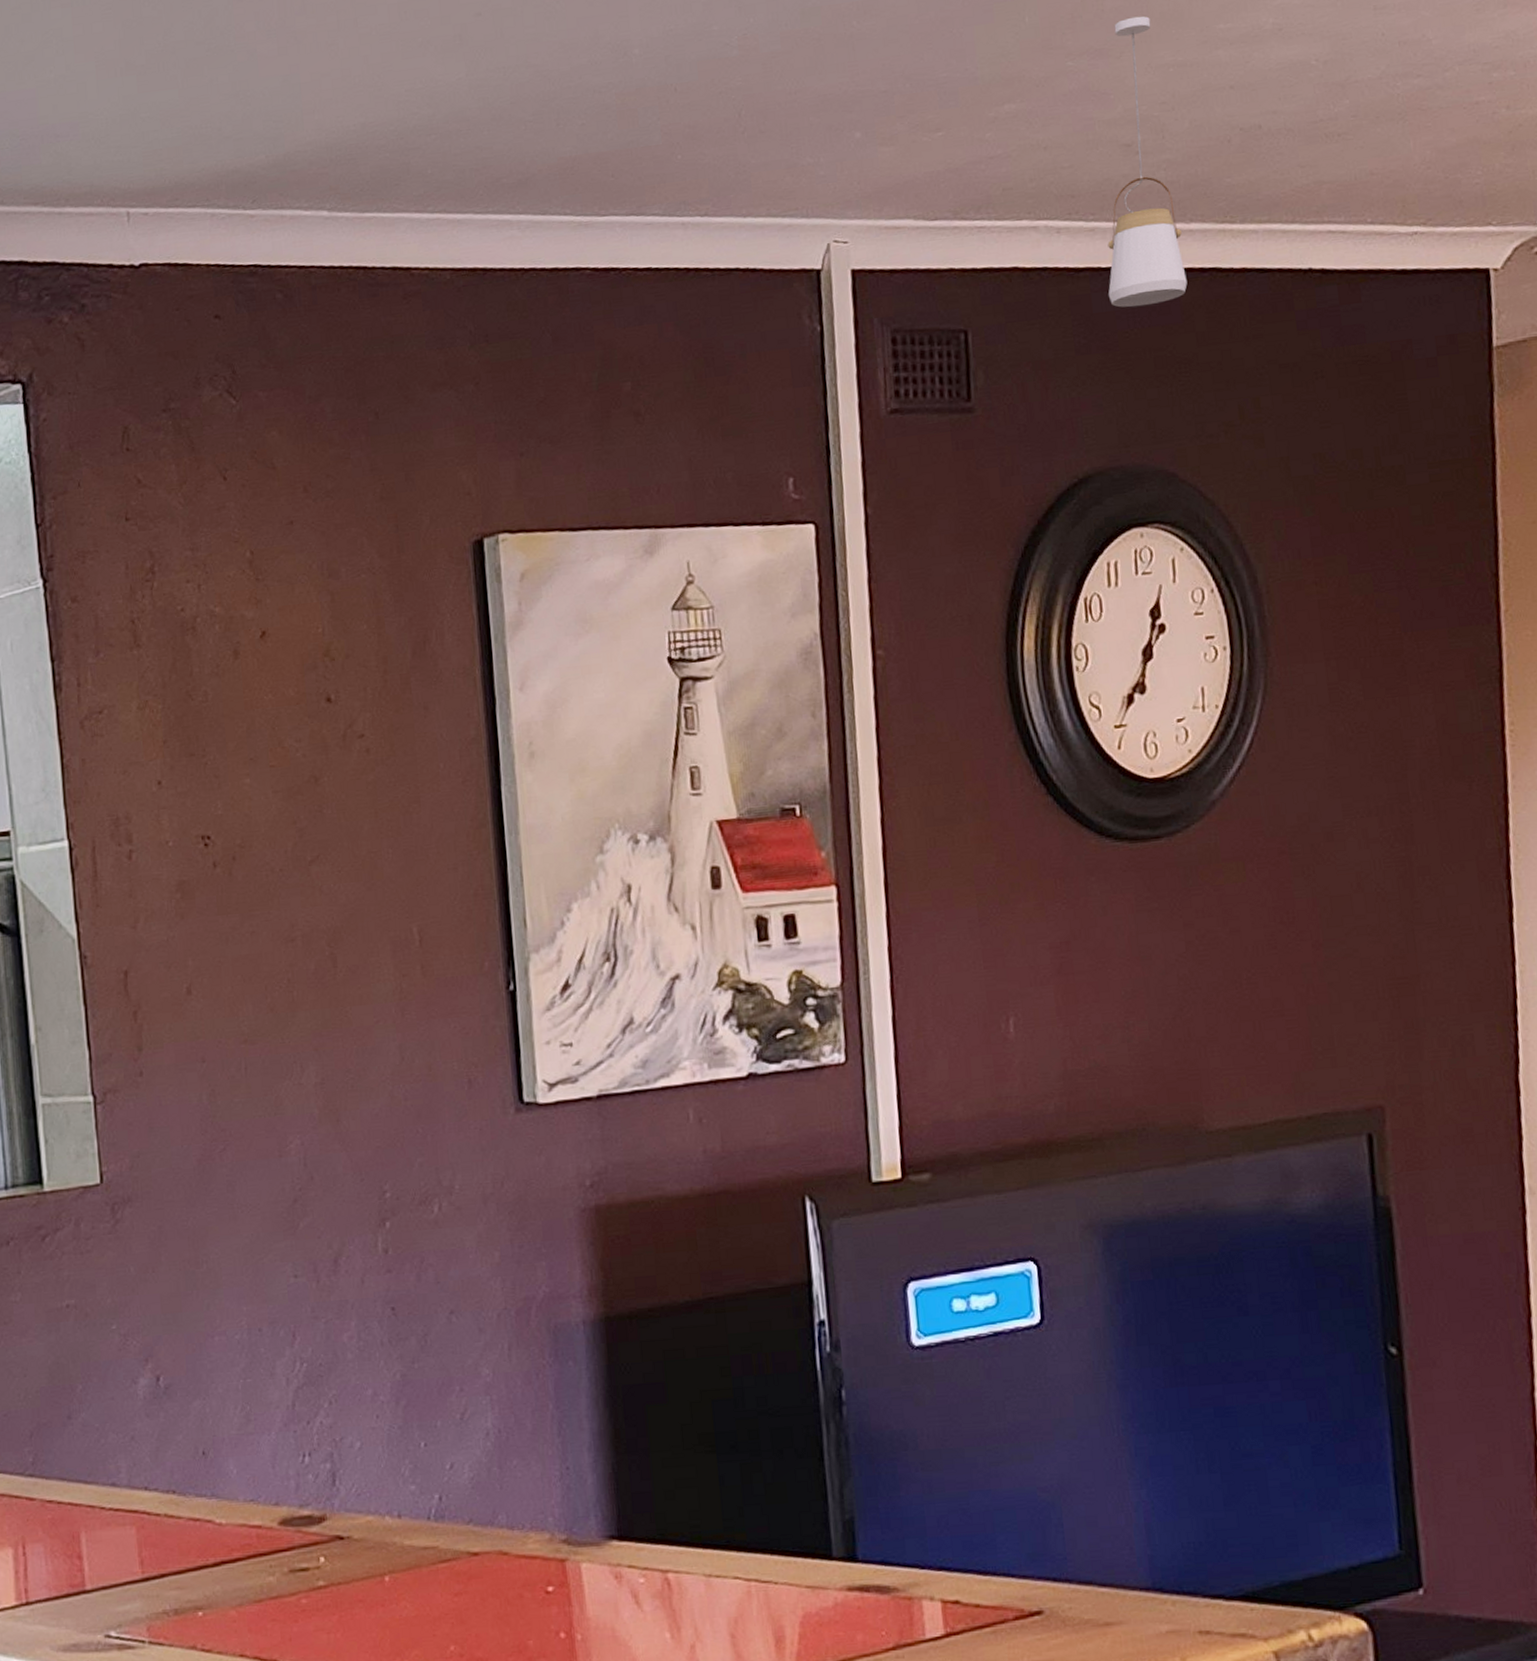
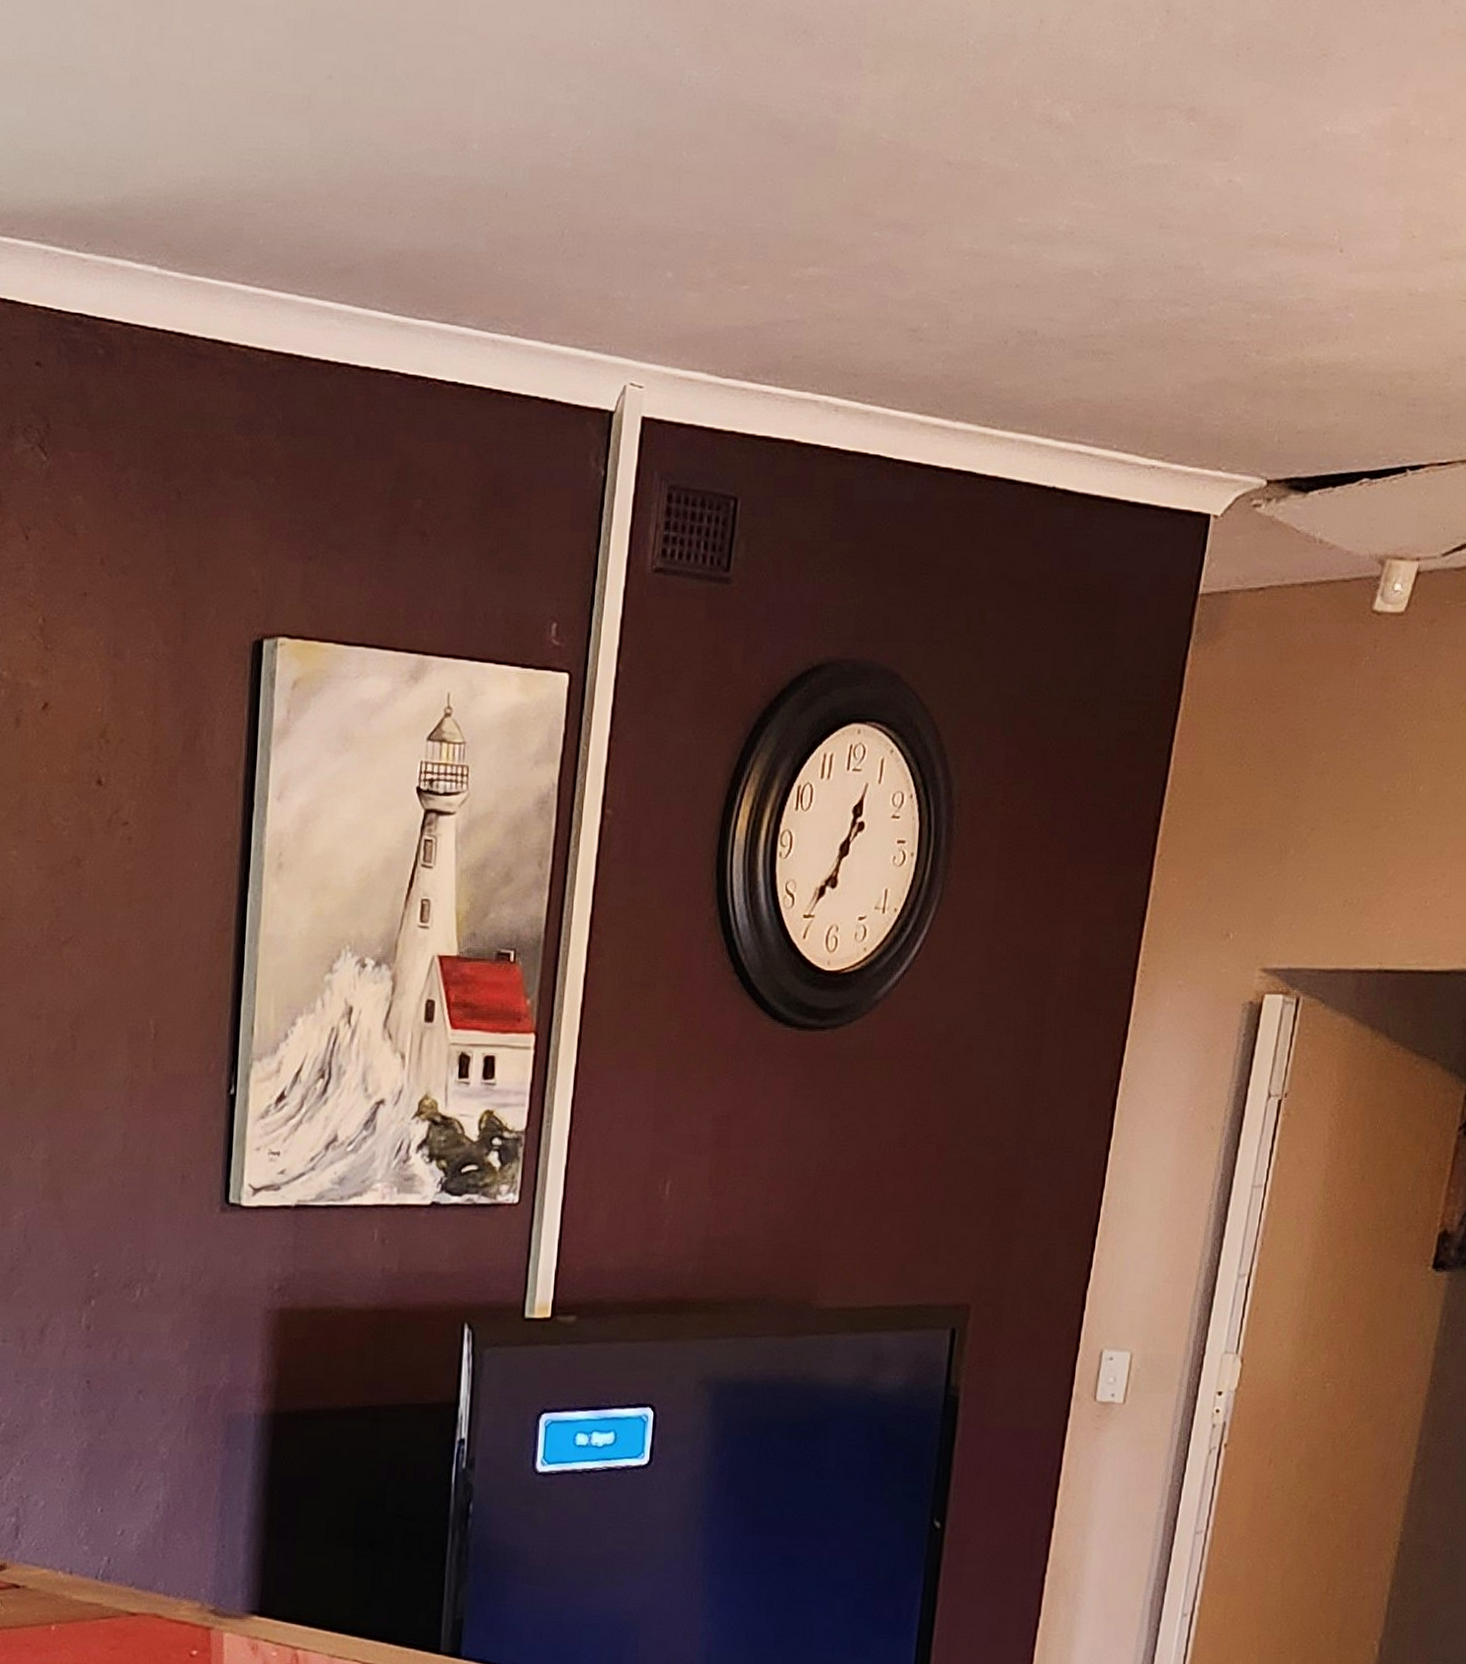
pendant light: present [1107,16,1188,308] -> none [870,195,957,500]

